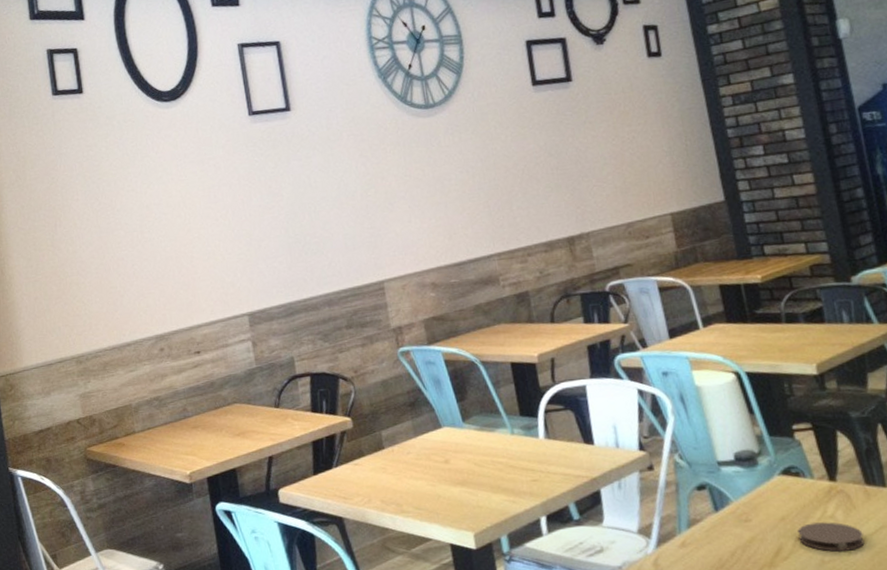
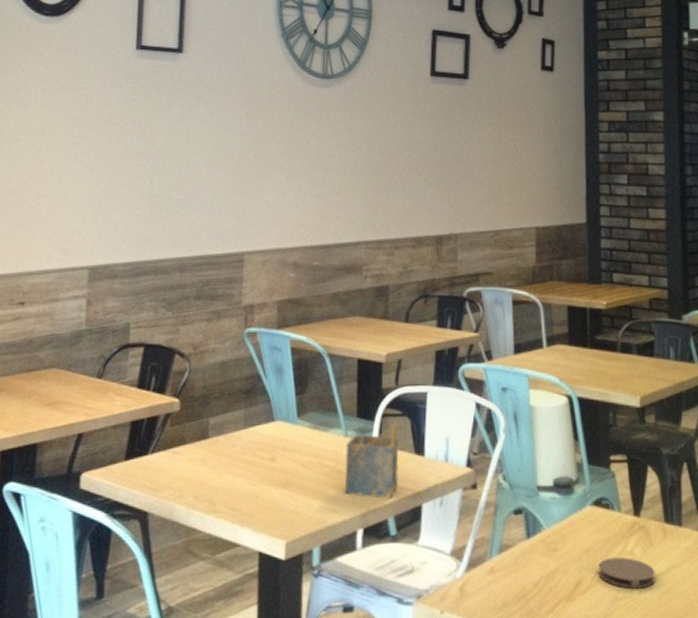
napkin holder: none [514,415,574,487] -> present [345,421,399,499]

